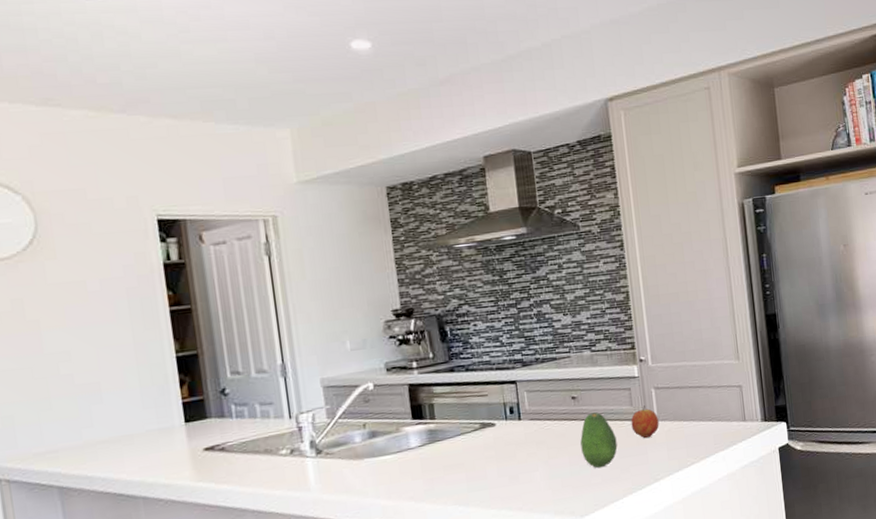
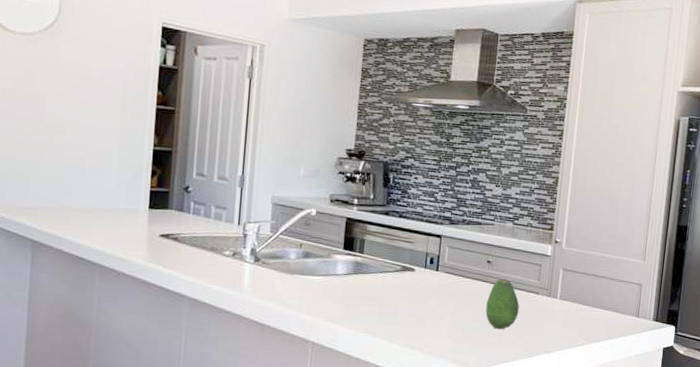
fruit: present [631,405,660,438] -> none [534,283,561,312]

